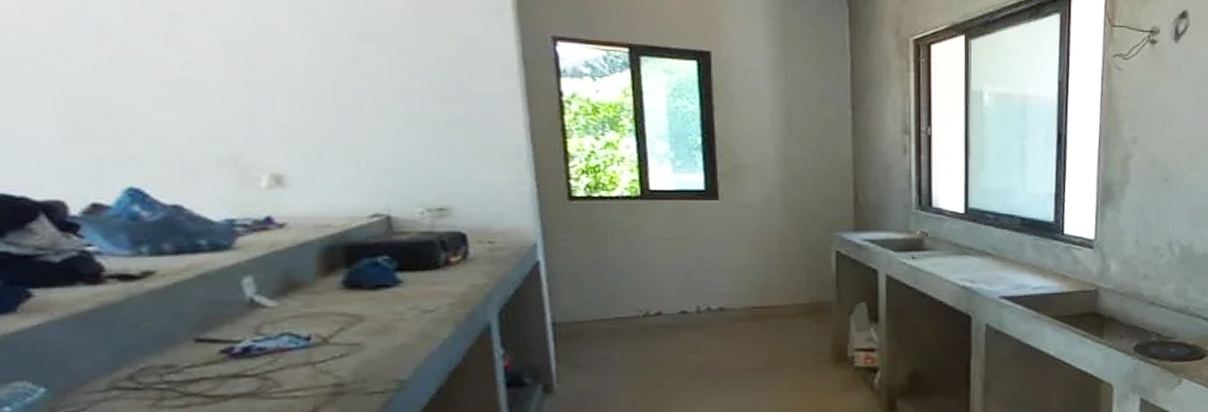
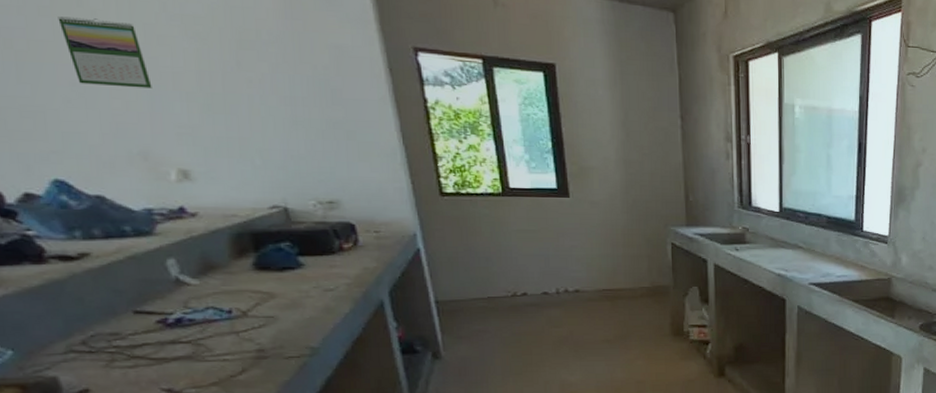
calendar: none [162,10,255,86] -> present [58,16,152,89]

